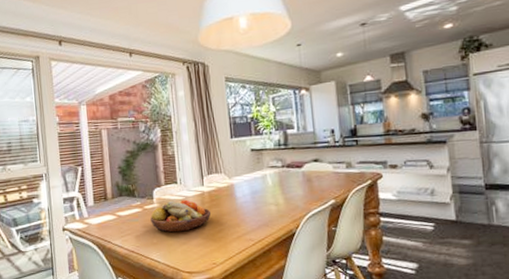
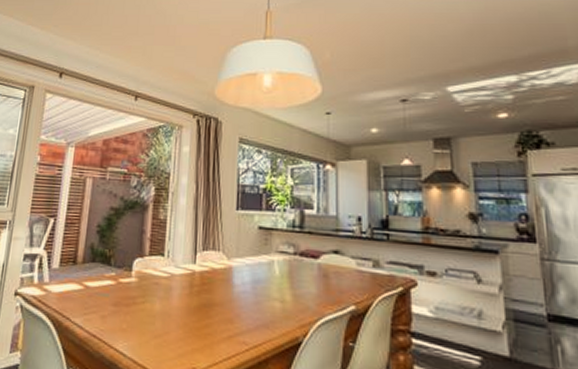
fruit bowl: present [150,199,212,233] -> none [123,276,200,319]

